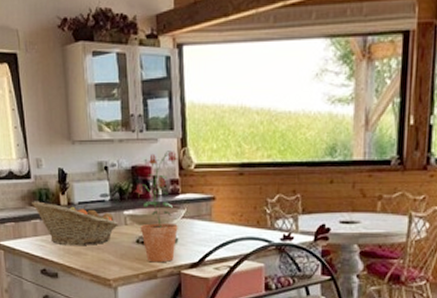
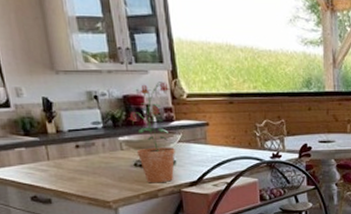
fruit basket: present [32,201,118,246] -> none [14,129,114,172]

